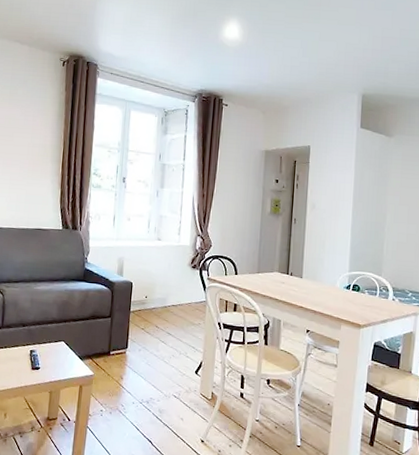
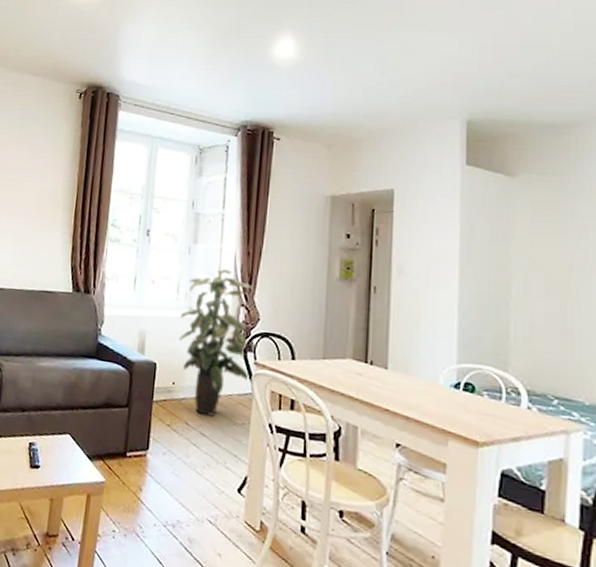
indoor plant: none [150,208,207,320] -> present [179,269,253,416]

